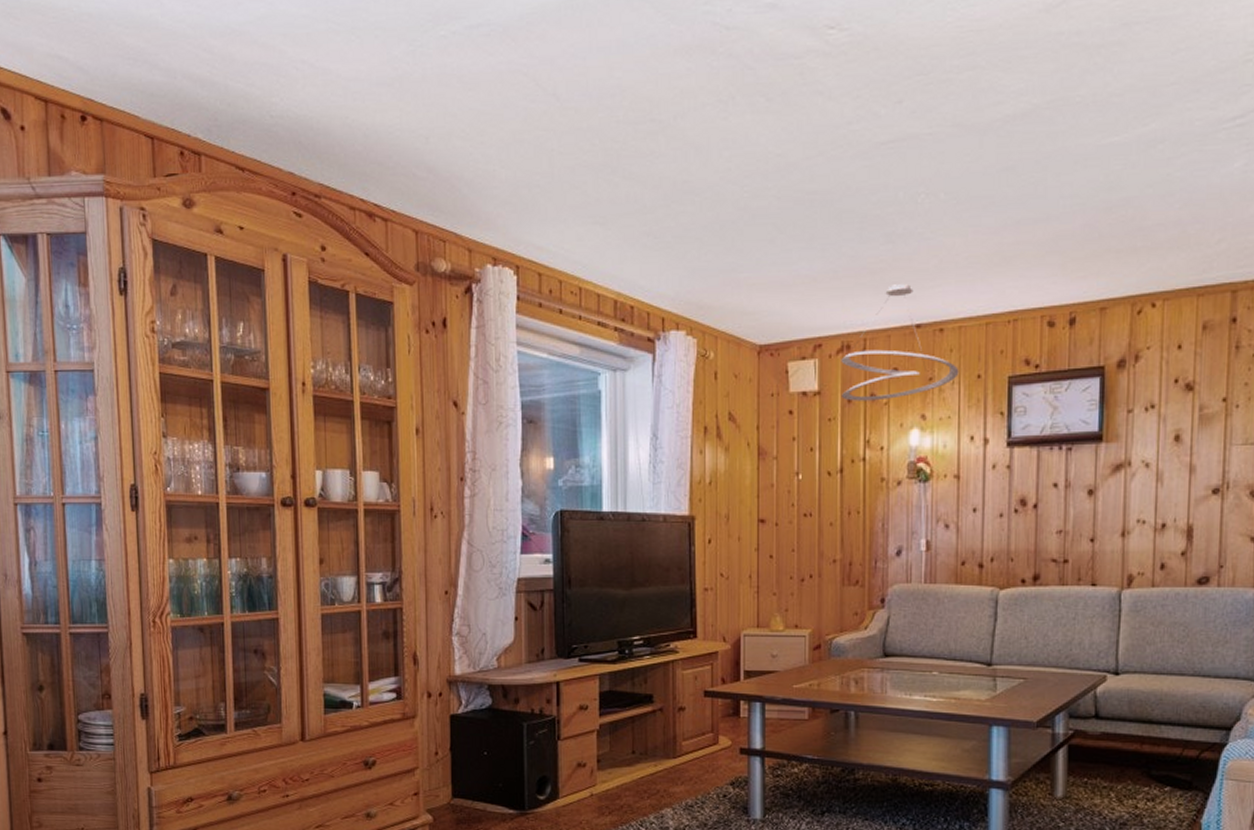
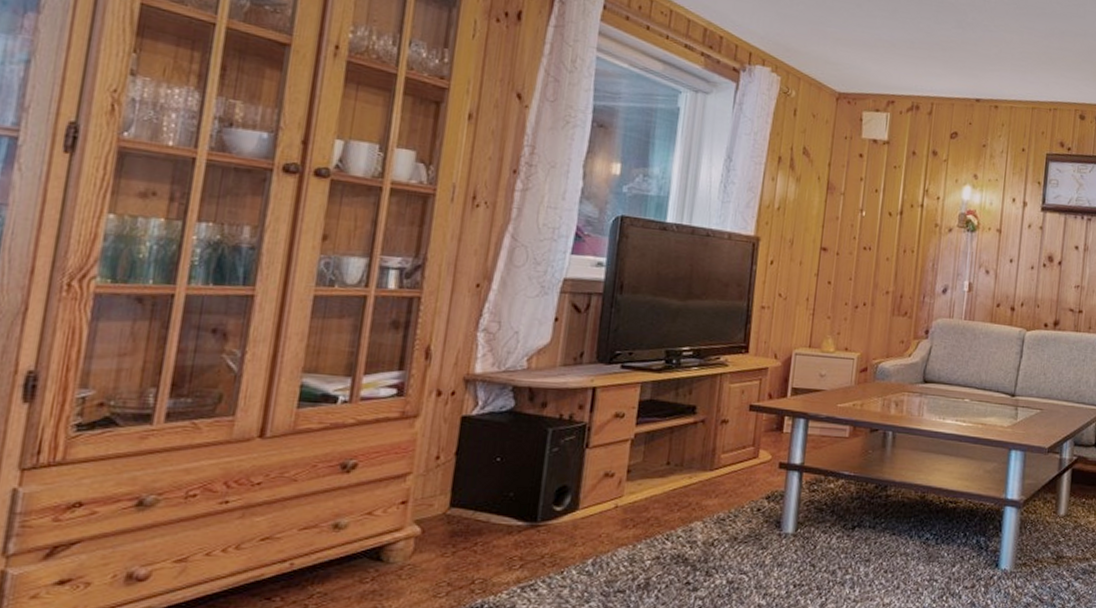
ceiling light fixture: present [841,284,959,401] -> none [908,62,1008,158]

